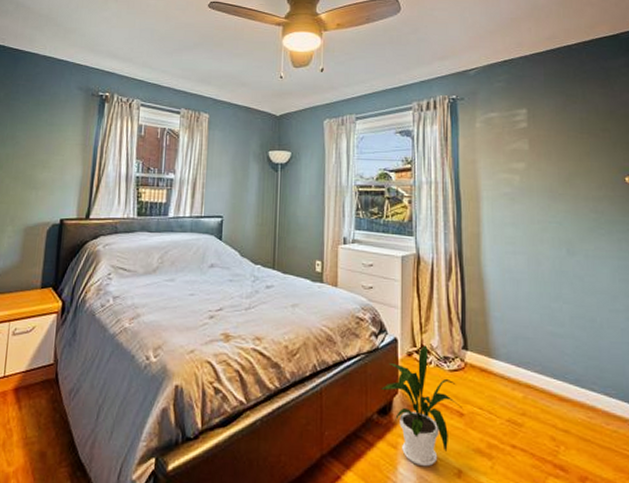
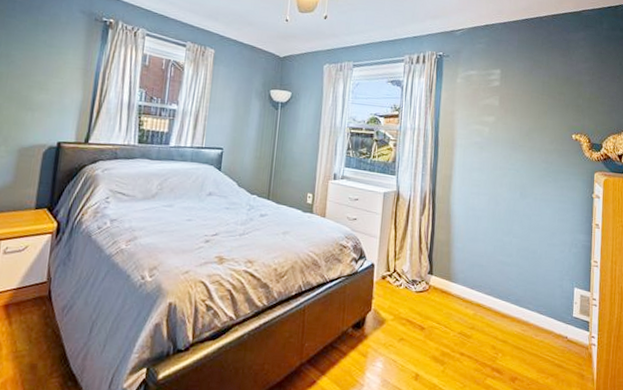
house plant: present [380,345,462,467] -> none [356,270,424,372]

